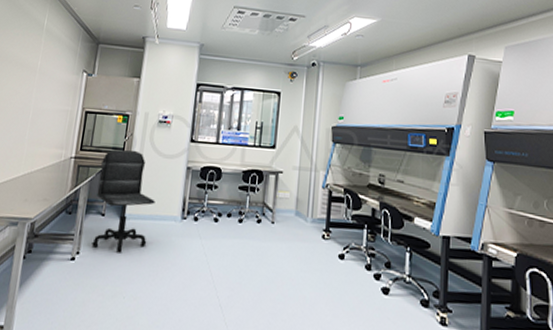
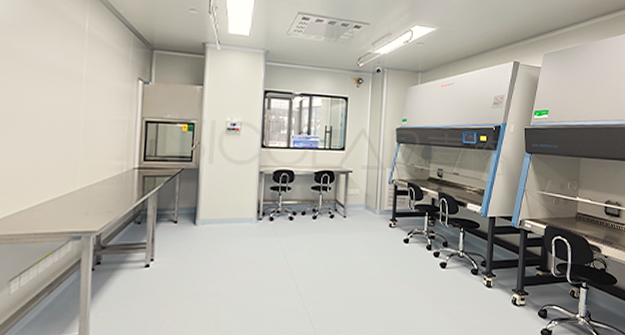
office chair: present [92,149,155,253] -> none [166,158,229,256]

